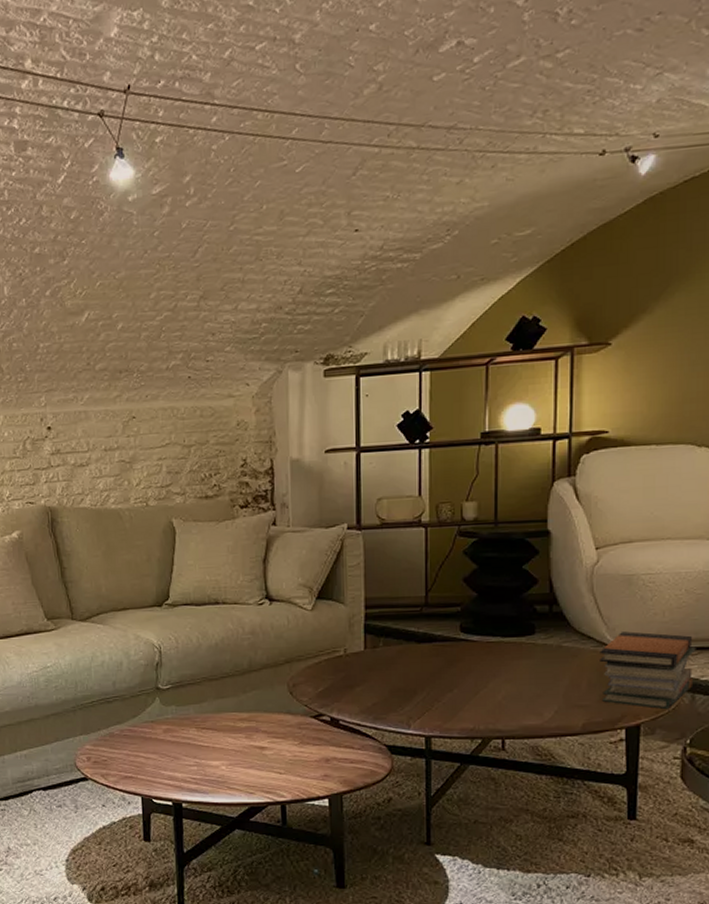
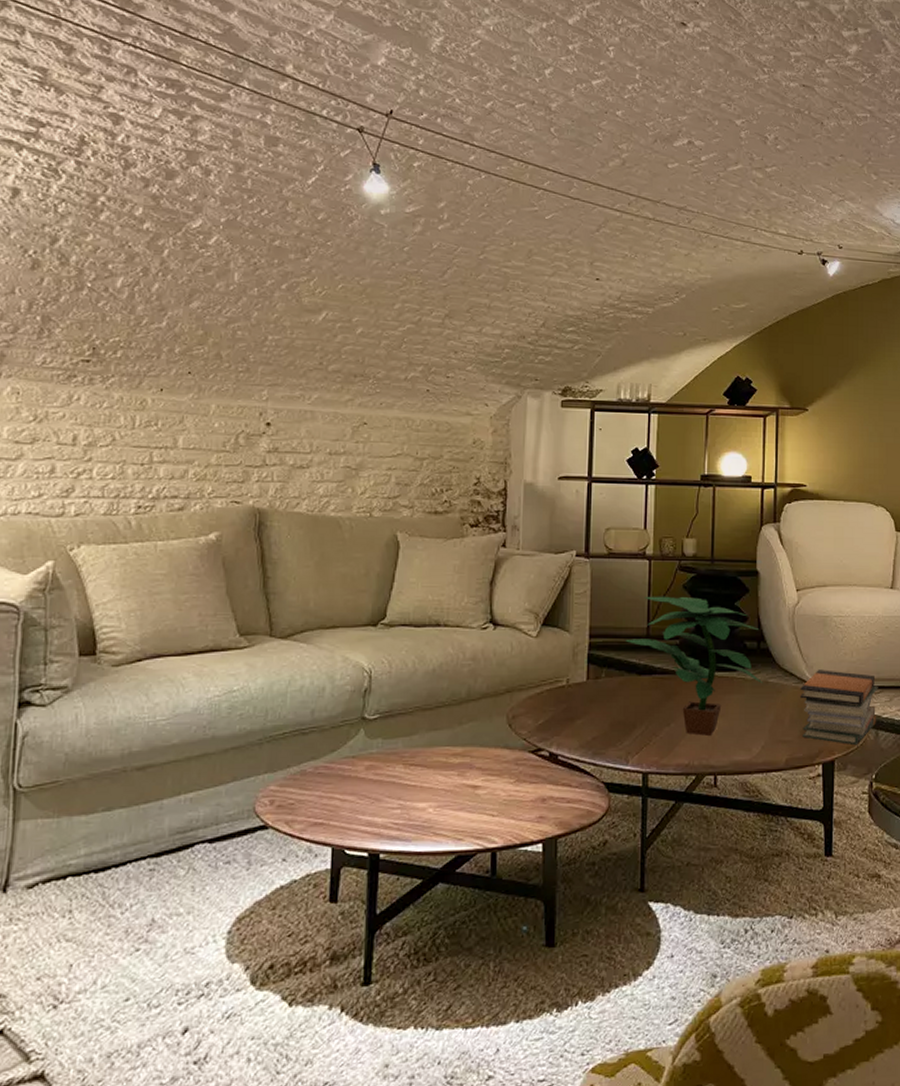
potted plant: none [402,563,556,701] -> present [625,596,763,736]

